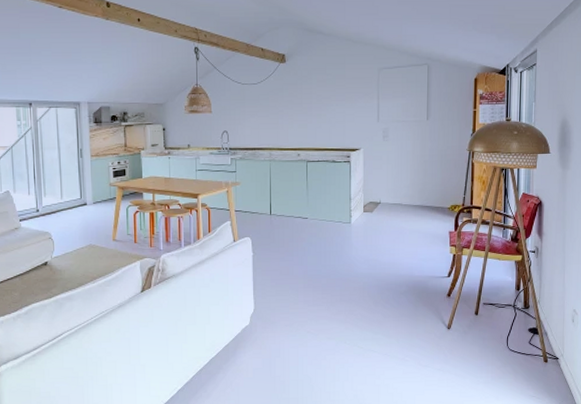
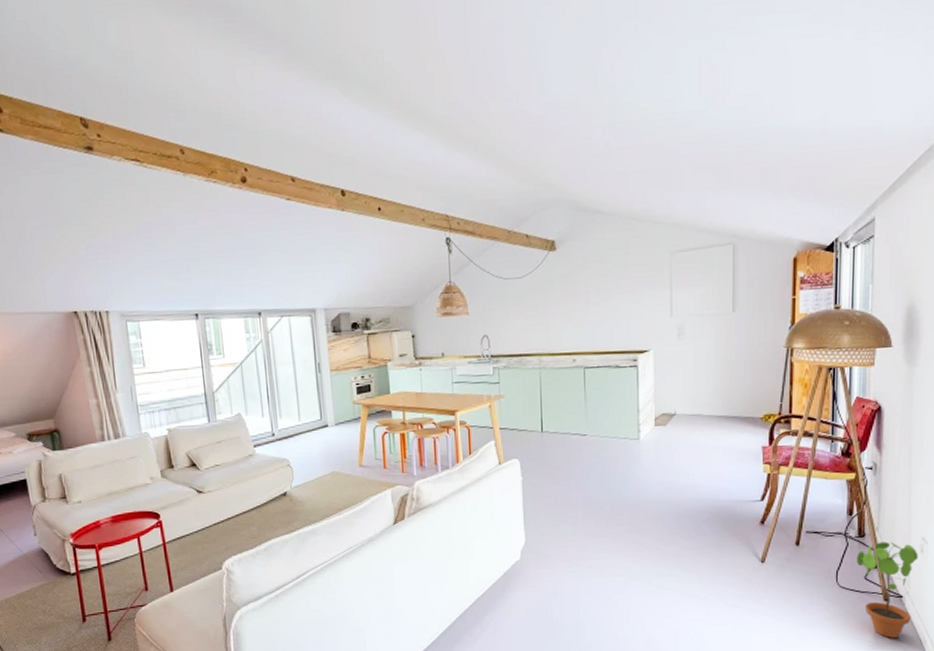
potted plant: none [523,312,571,393] -> present [856,541,919,638]

